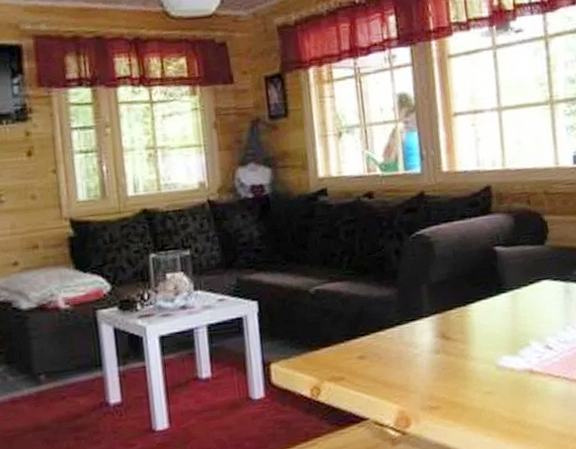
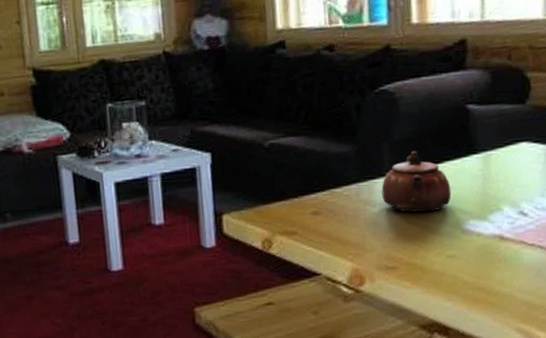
teapot: none [422,291,486,352] -> present [381,150,452,213]

